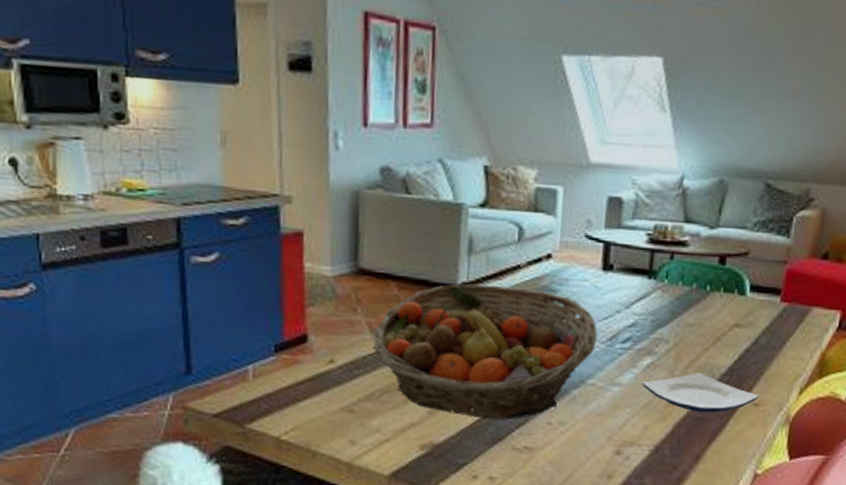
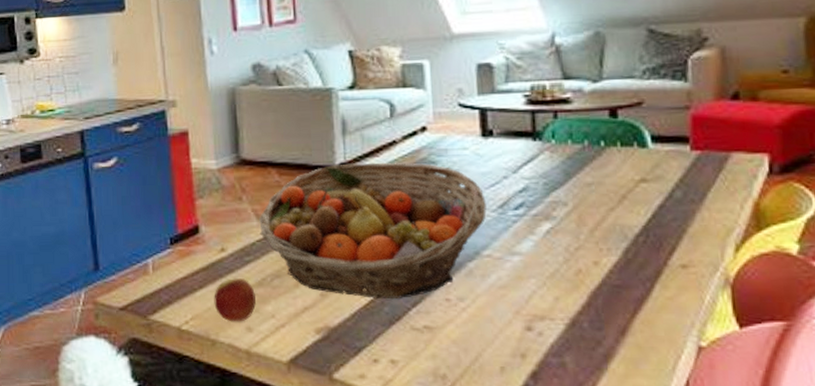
apple: none [317,391,362,435] -> present [214,278,256,322]
plate: present [641,372,759,413] -> none [543,234,686,279]

